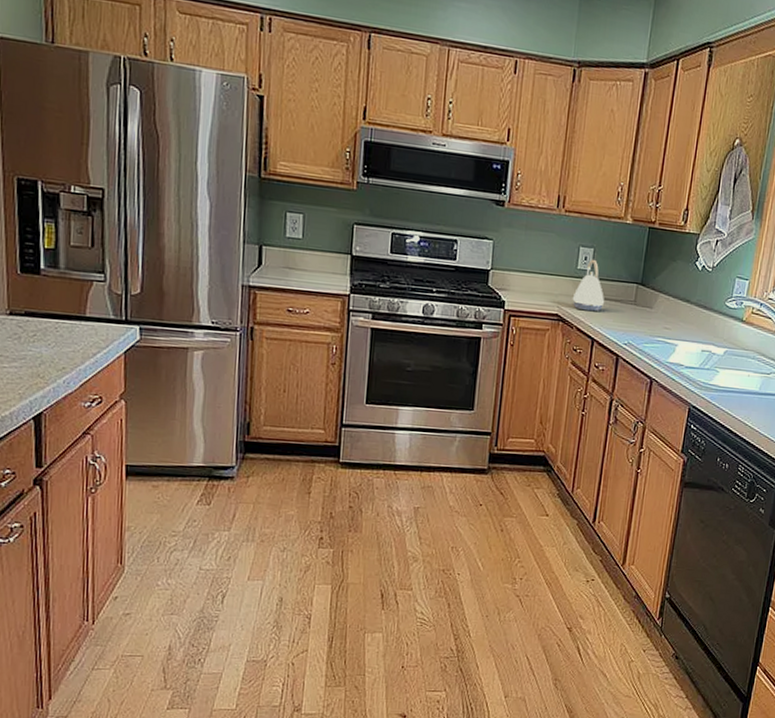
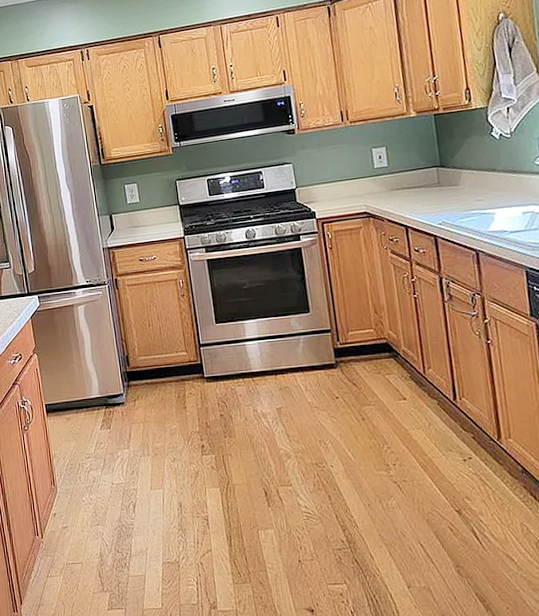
kettle: present [572,259,605,312] -> none [376,155,409,204]

